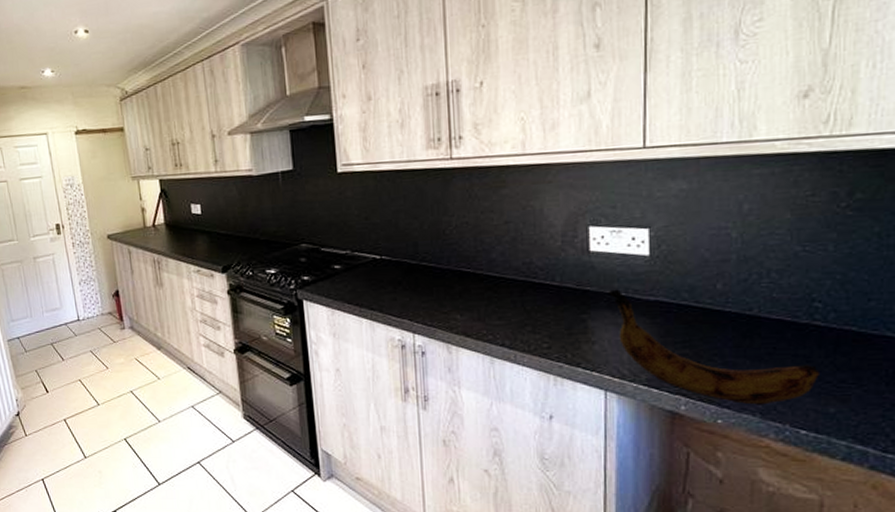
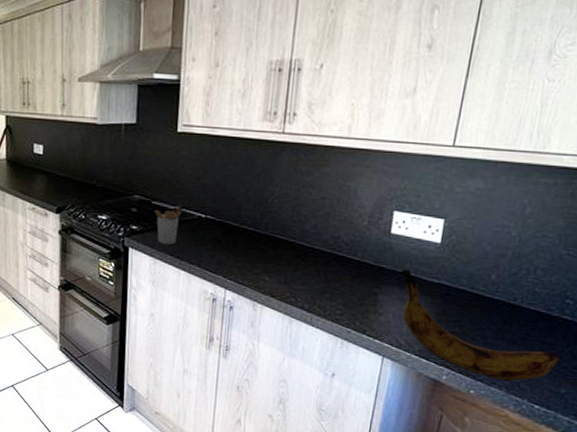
utensil holder: none [325,248,355,292] -> present [155,205,182,245]

